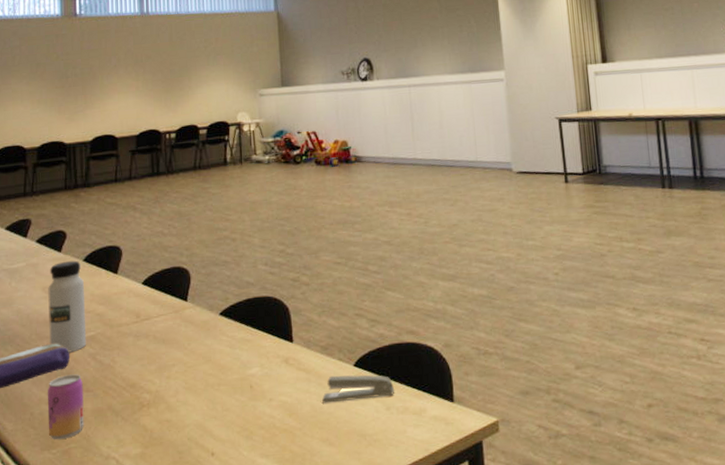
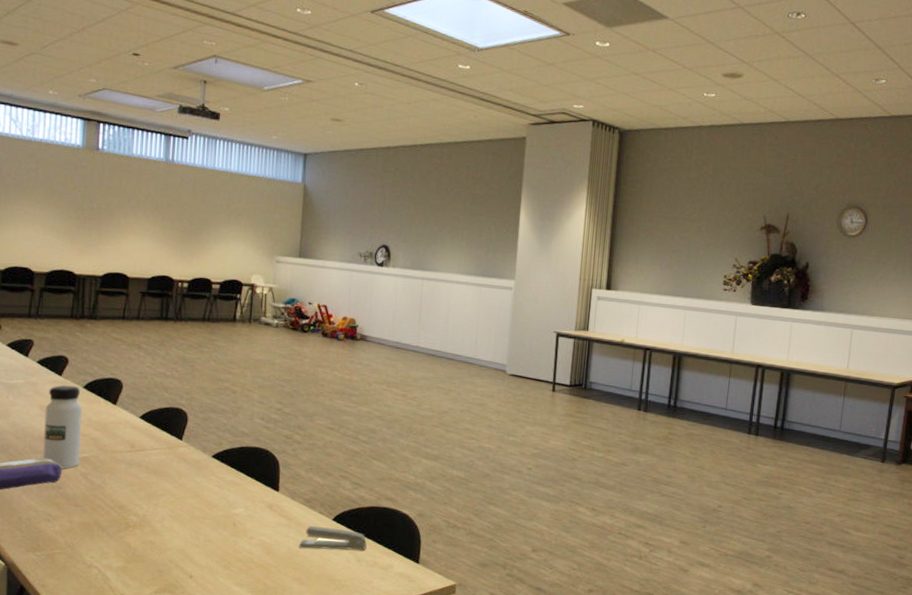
beverage can: present [47,374,84,440] -> none [34,488,72,545]

